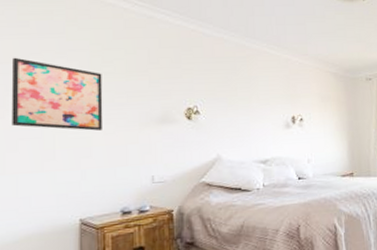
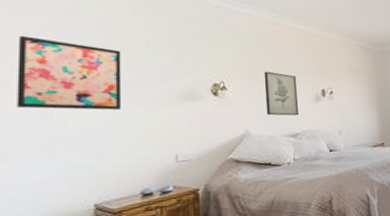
wall art: none [235,96,269,142] -> present [264,71,299,116]

